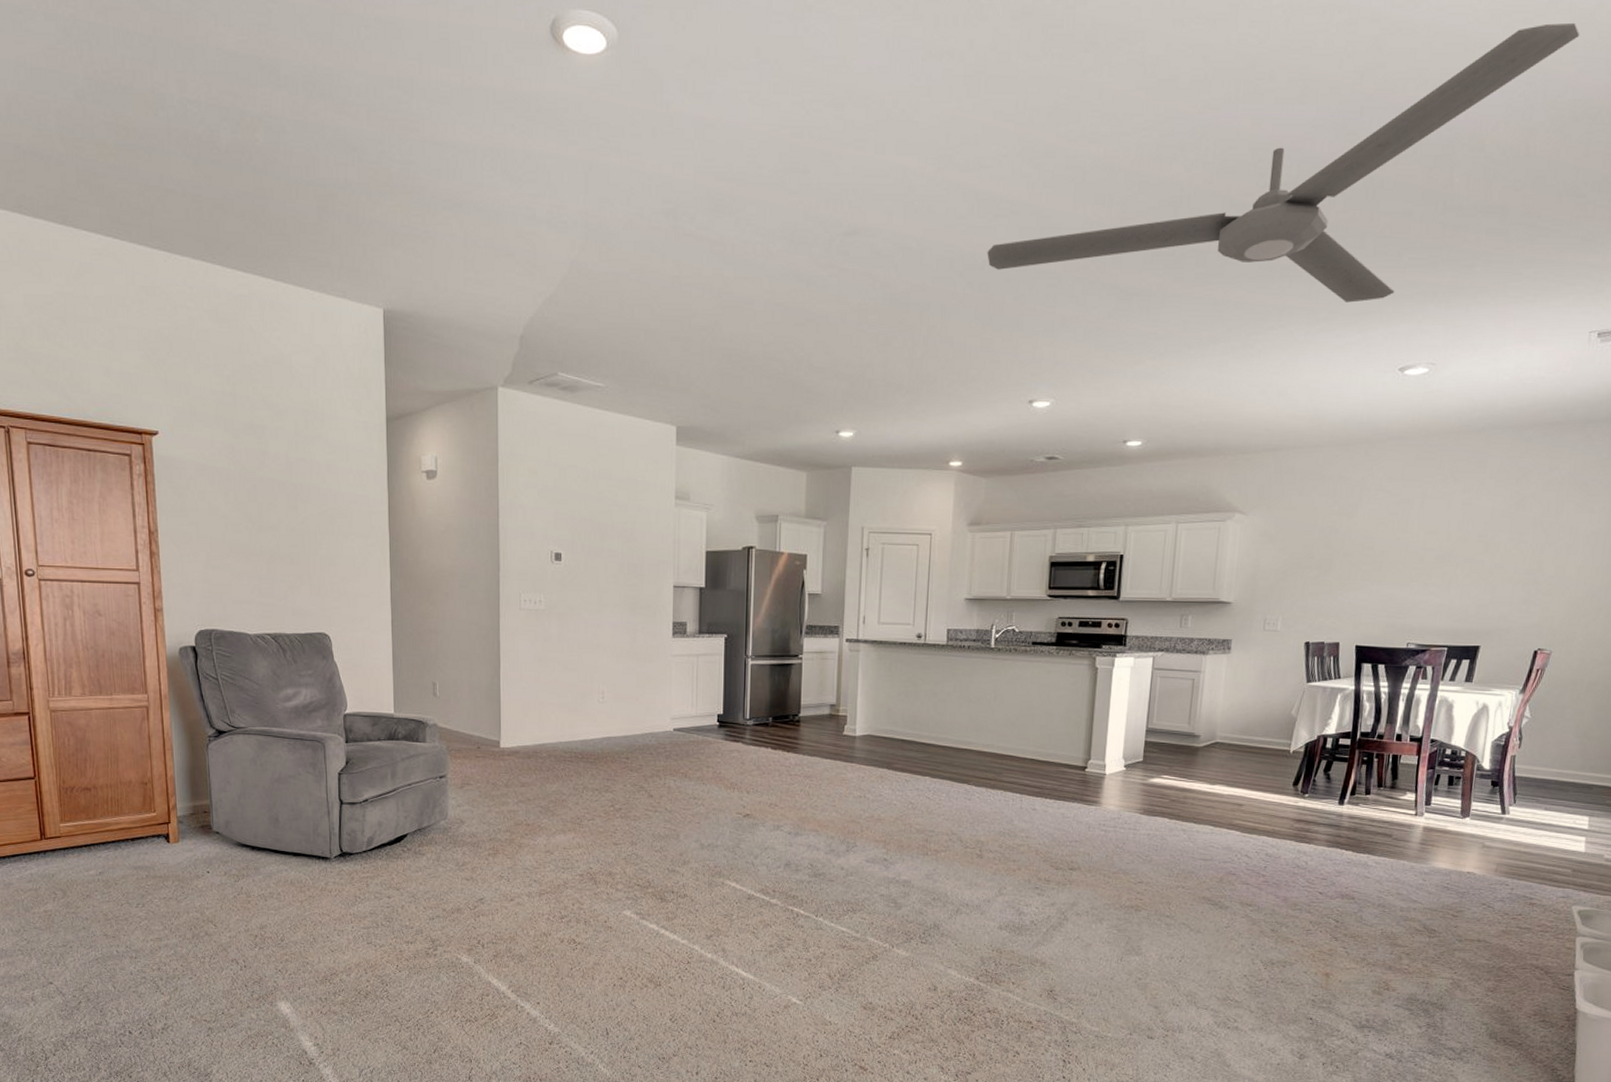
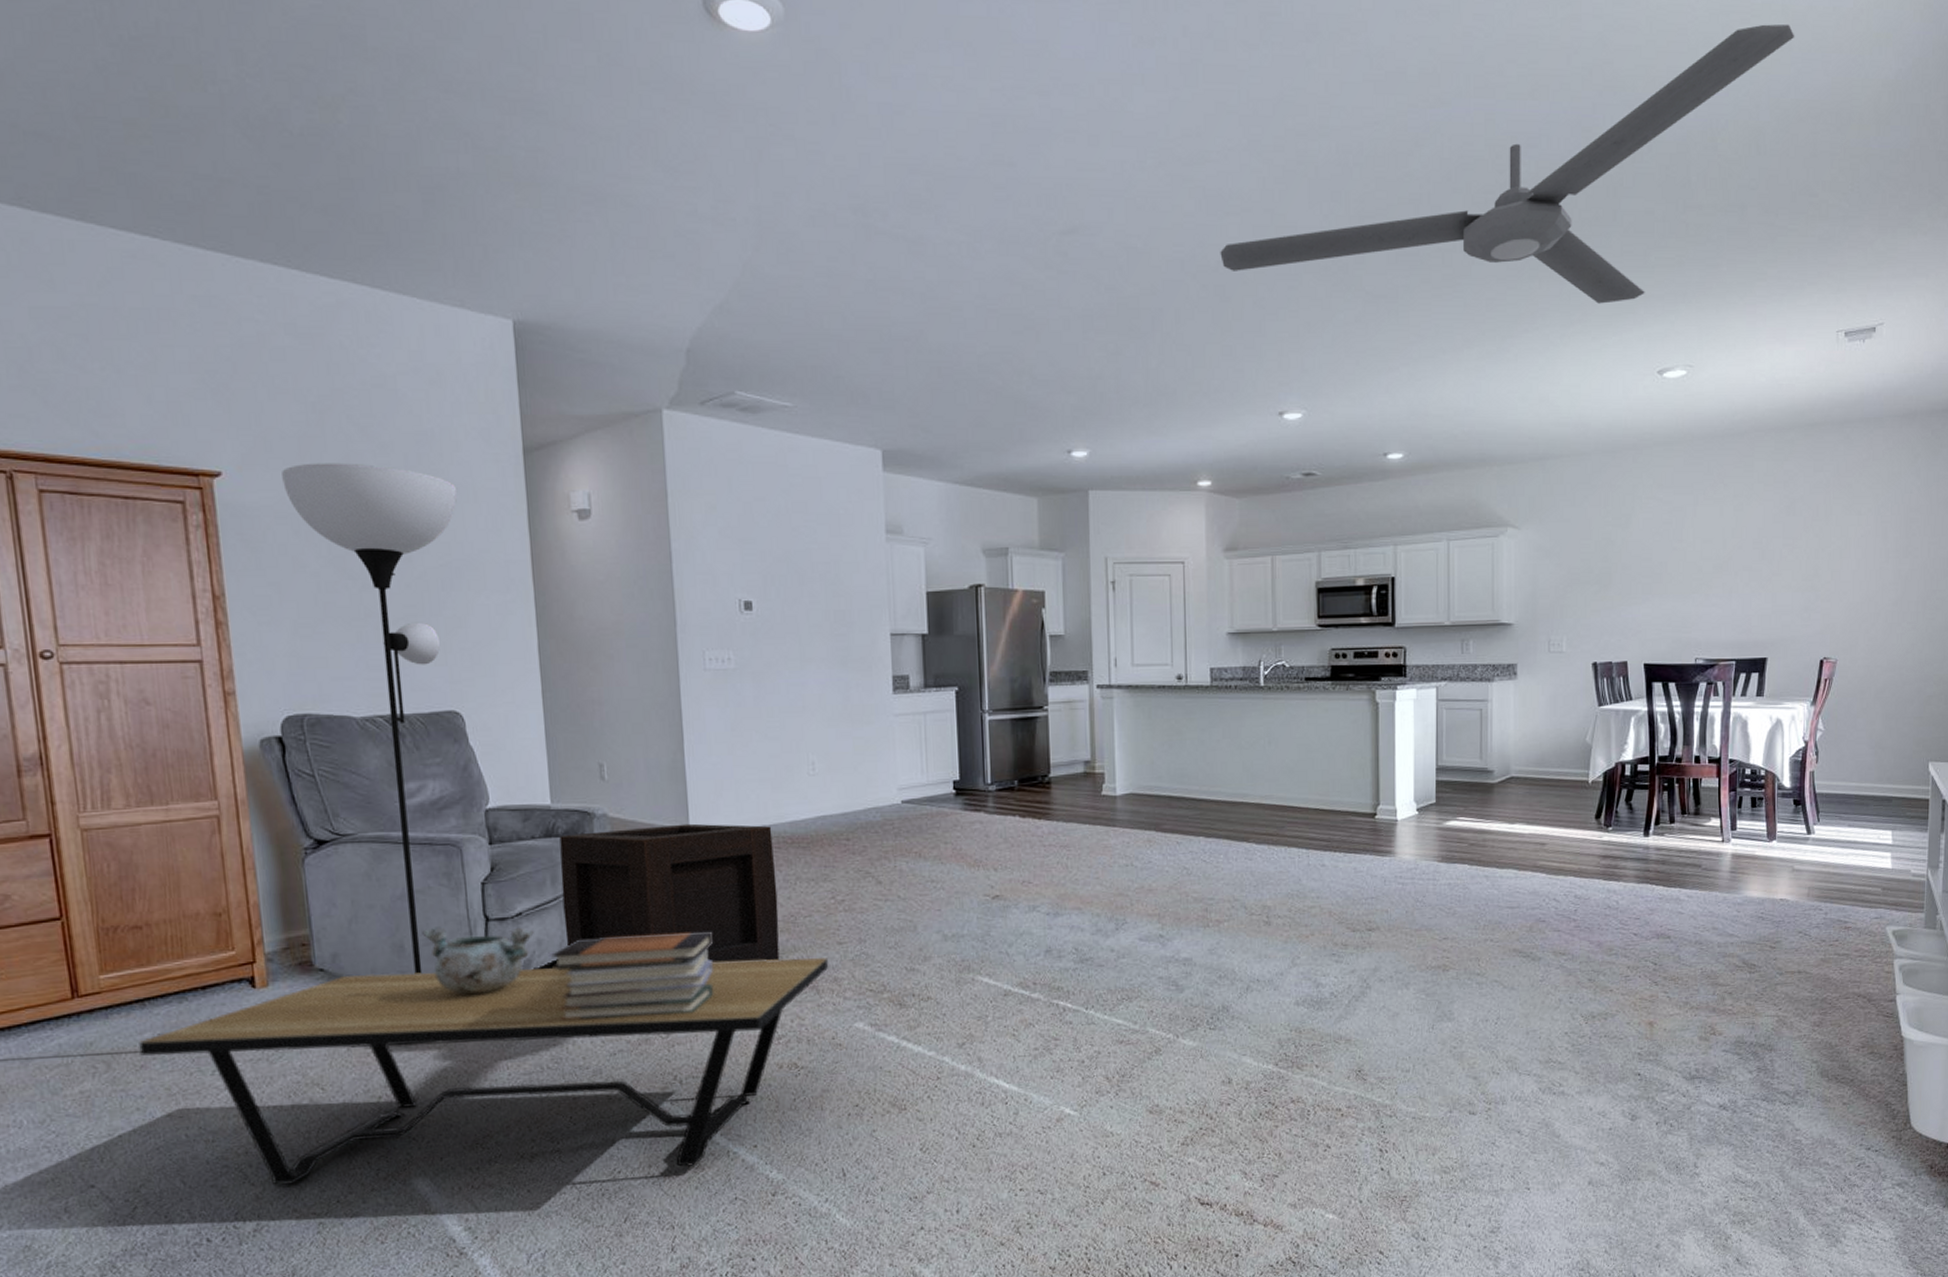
coffee table: none [86,838,606,1014] -> present [139,957,829,1185]
floor lamp: none [203,425,333,842] -> present [282,463,457,974]
decorative bowl: none [292,805,376,862] -> present [422,927,534,995]
book stack: none [389,824,515,891] -> present [551,931,714,1020]
wooden crate: none [399,736,568,854] -> present [559,823,780,963]

